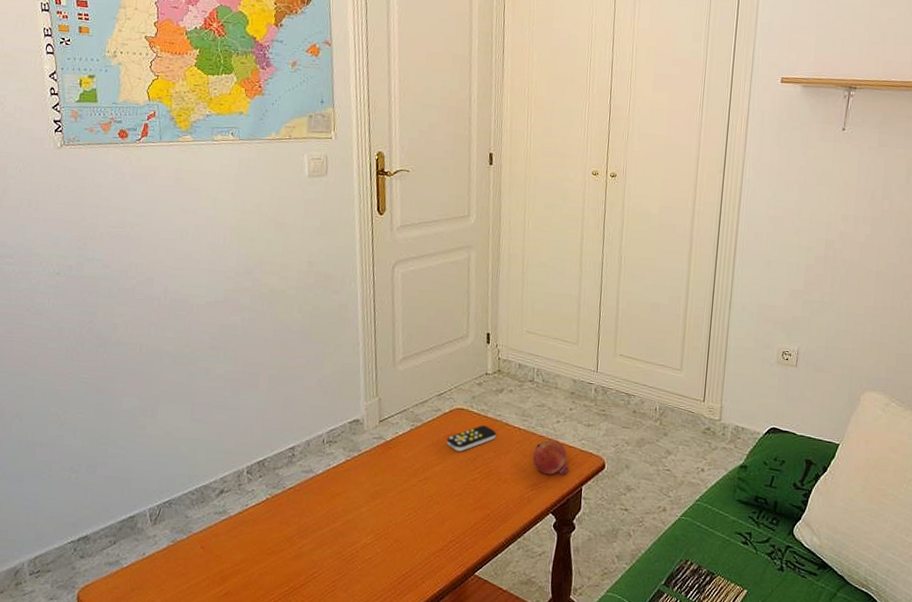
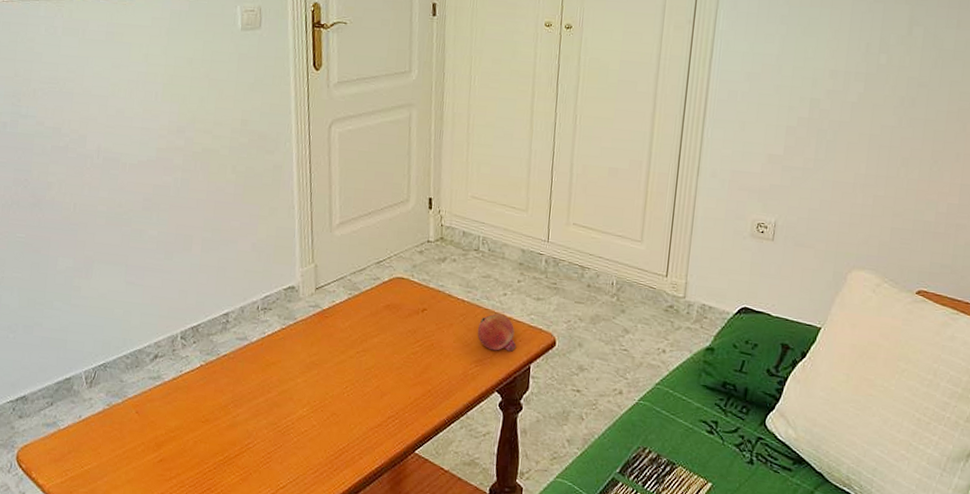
remote control: present [446,425,497,452] -> none [385,296,439,323]

